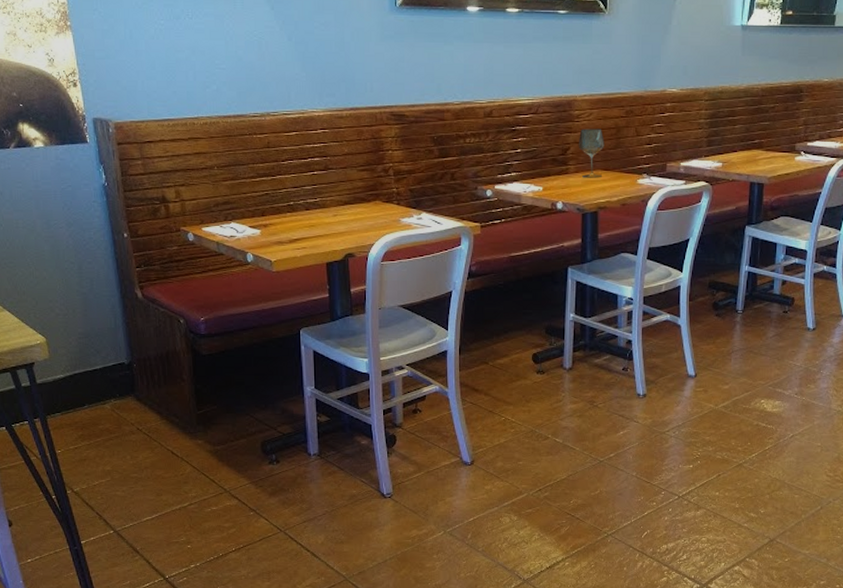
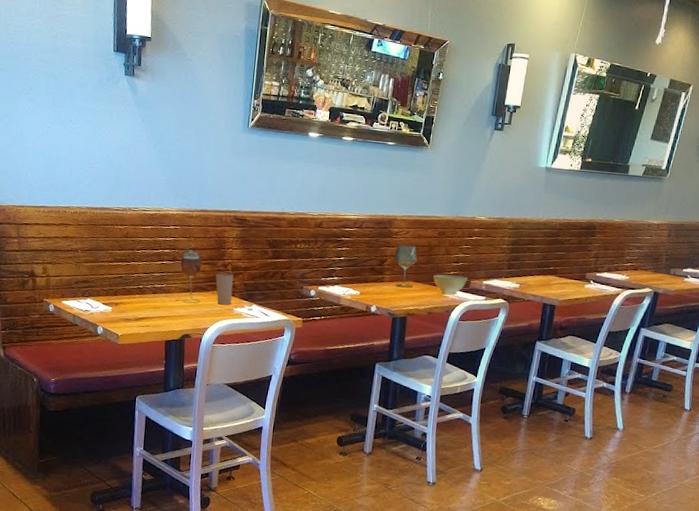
wineglass: none [334,155,361,218] -> present [180,249,202,304]
cup: none [376,179,397,216] -> present [215,273,234,305]
bowl: none [624,159,663,182] -> present [433,274,467,296]

